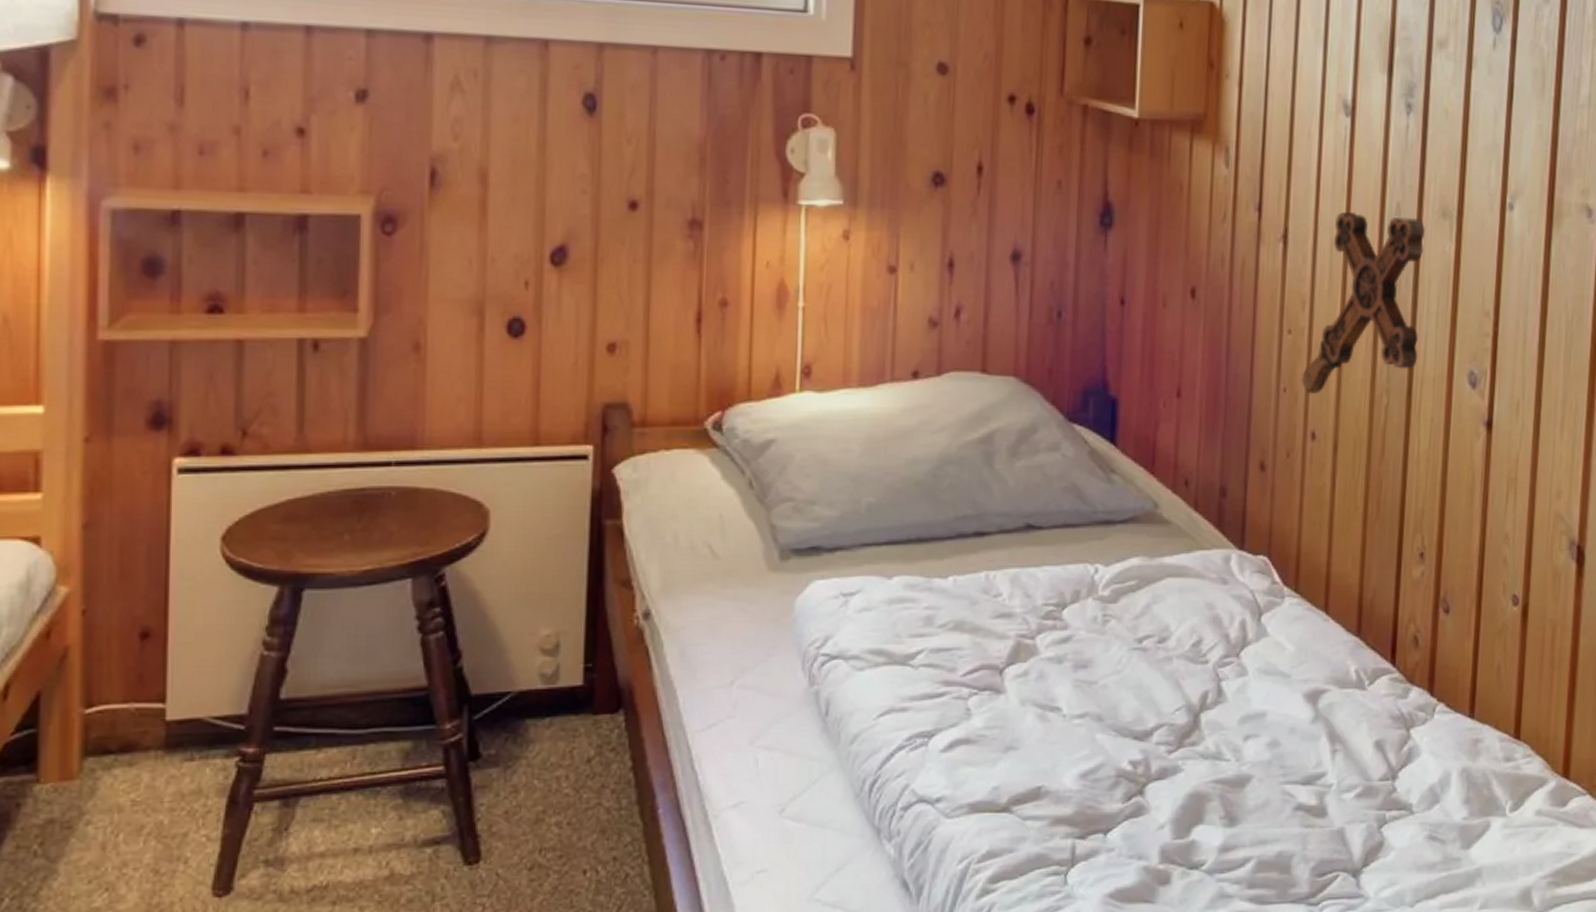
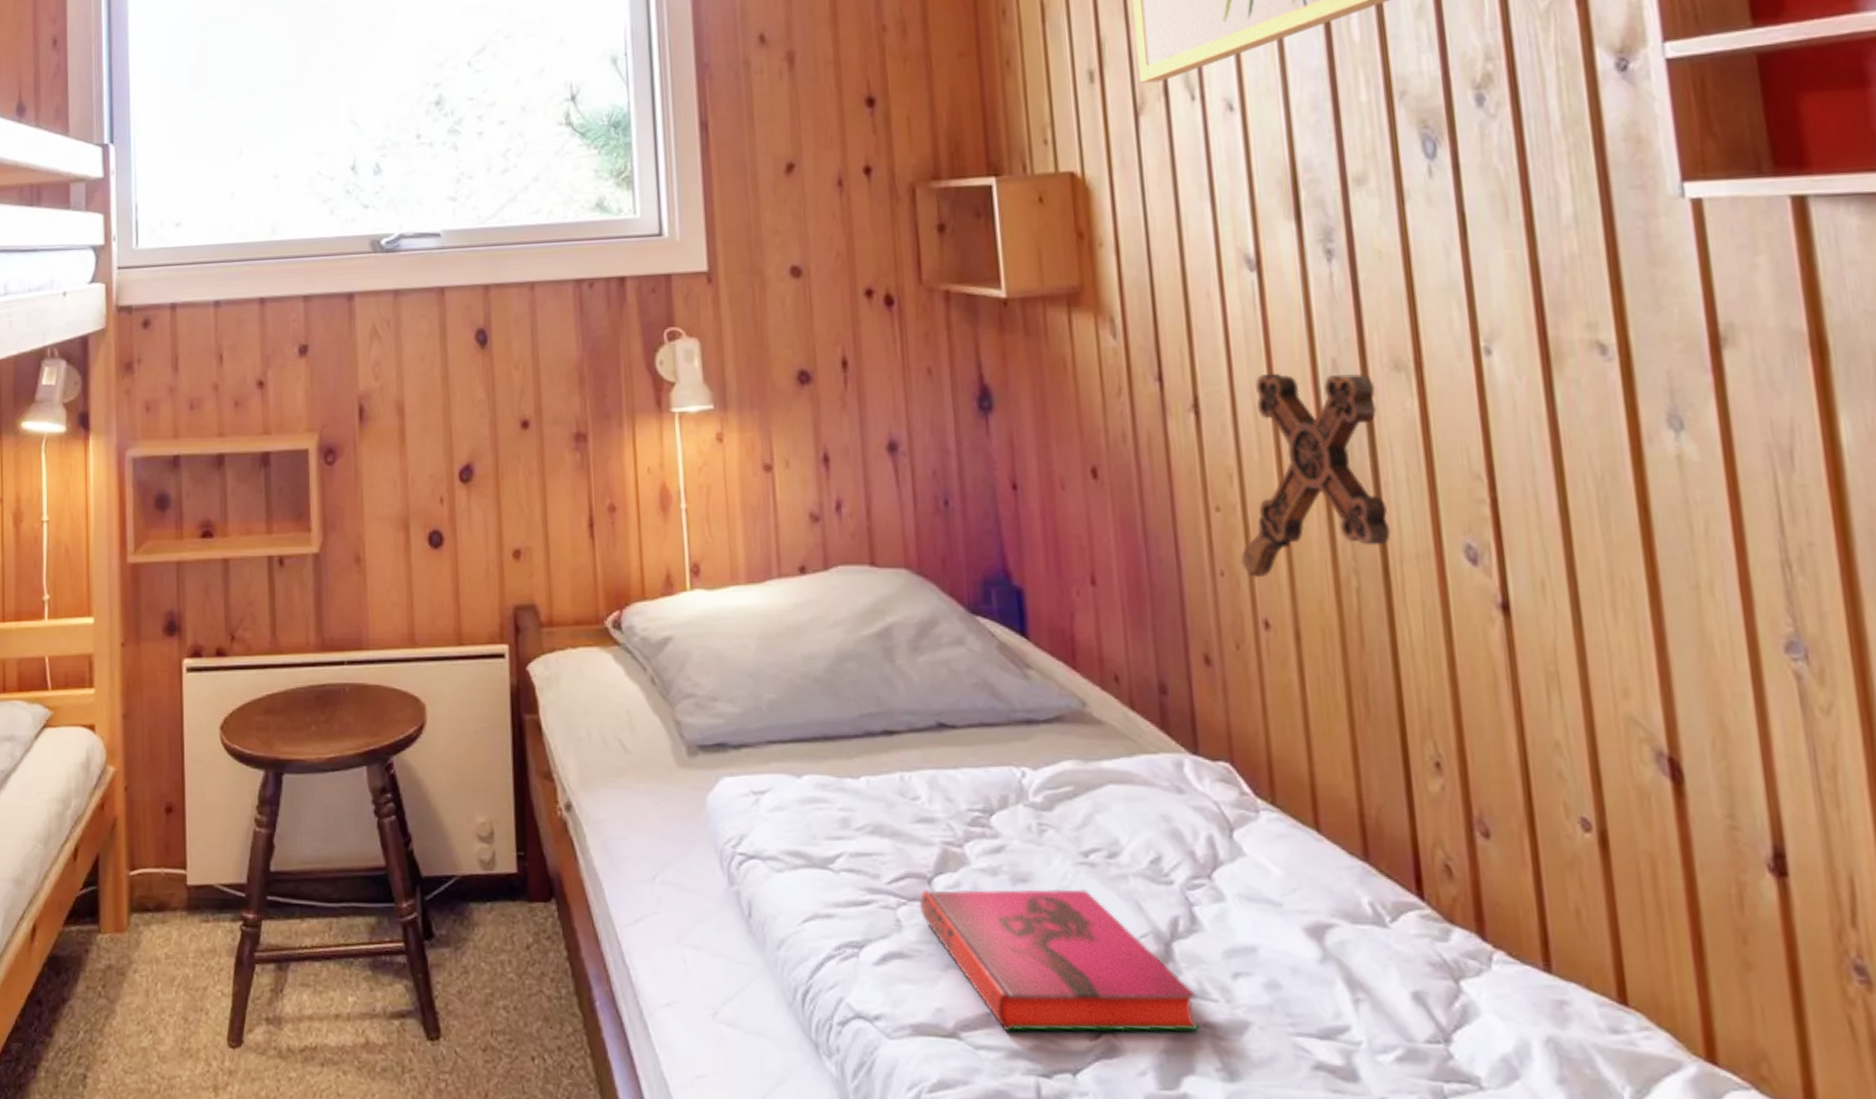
hardback book: none [990,672,1214,801] -> present [920,888,1200,1032]

